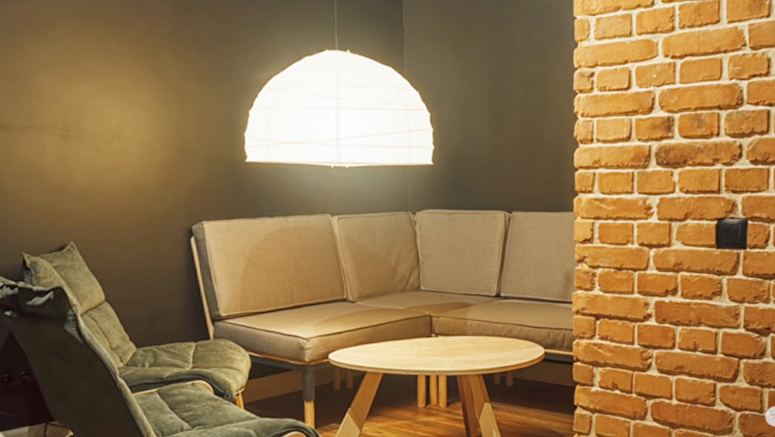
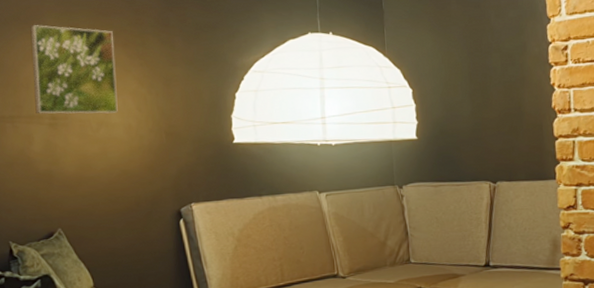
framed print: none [42,33,130,127] -> present [30,25,118,114]

